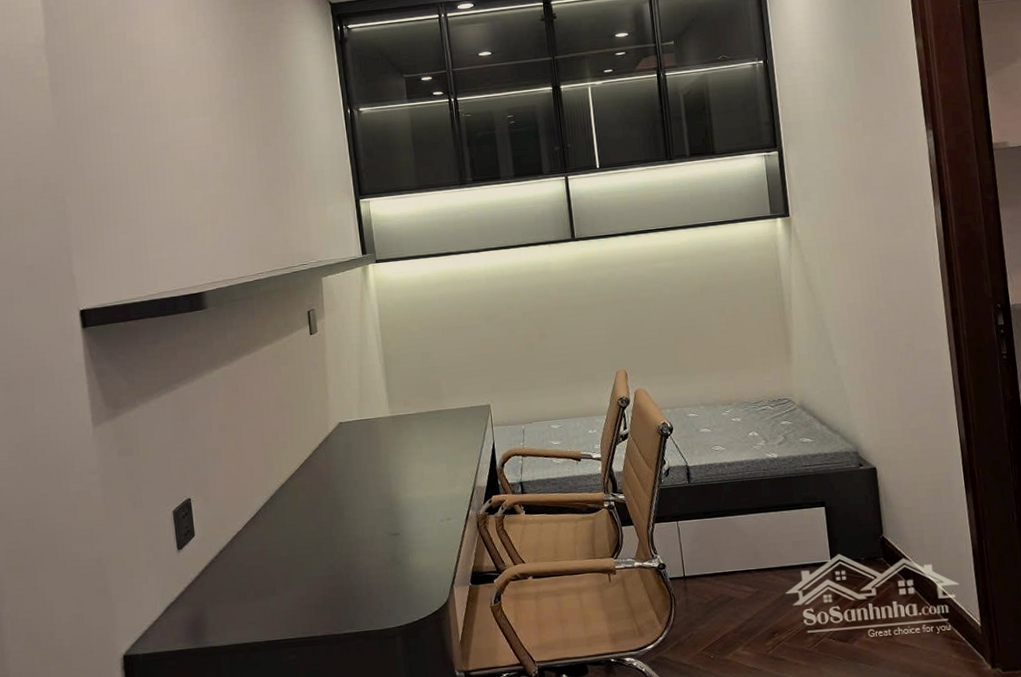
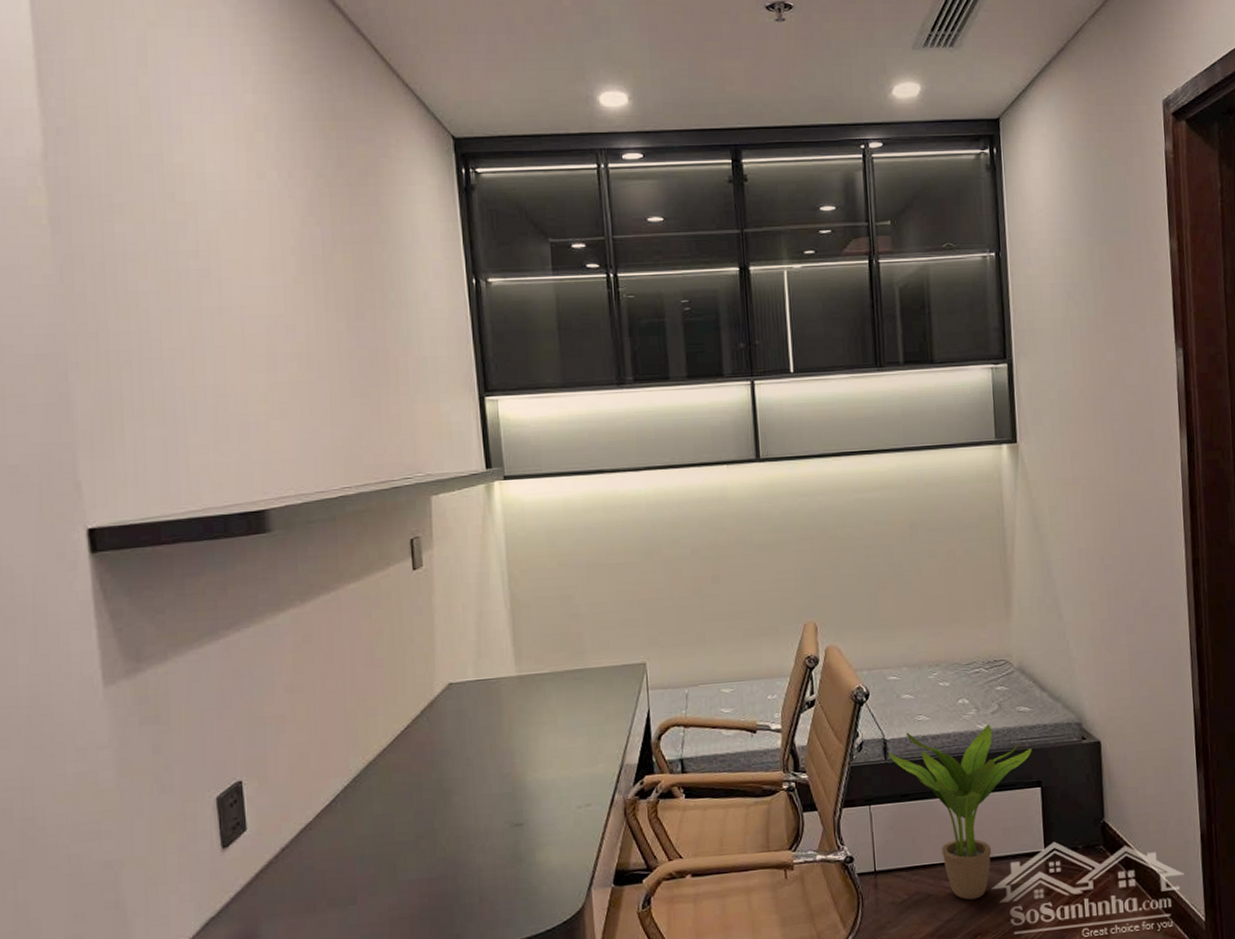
potted plant: none [691,453,816,602] -> present [888,724,1032,900]

